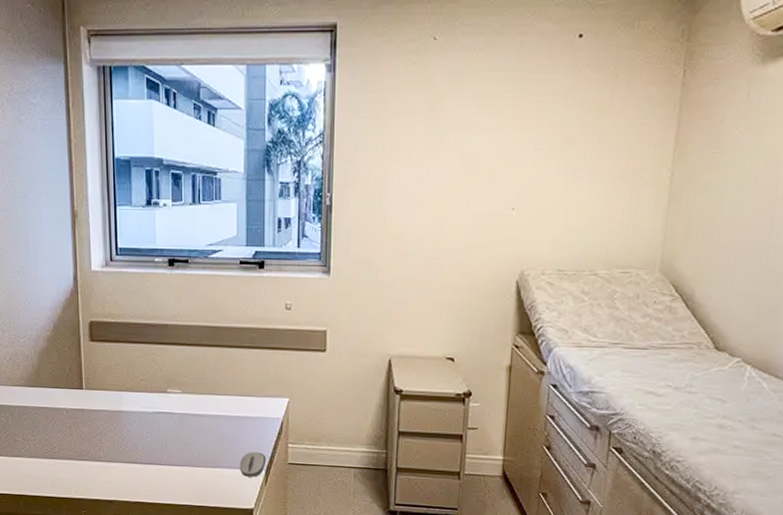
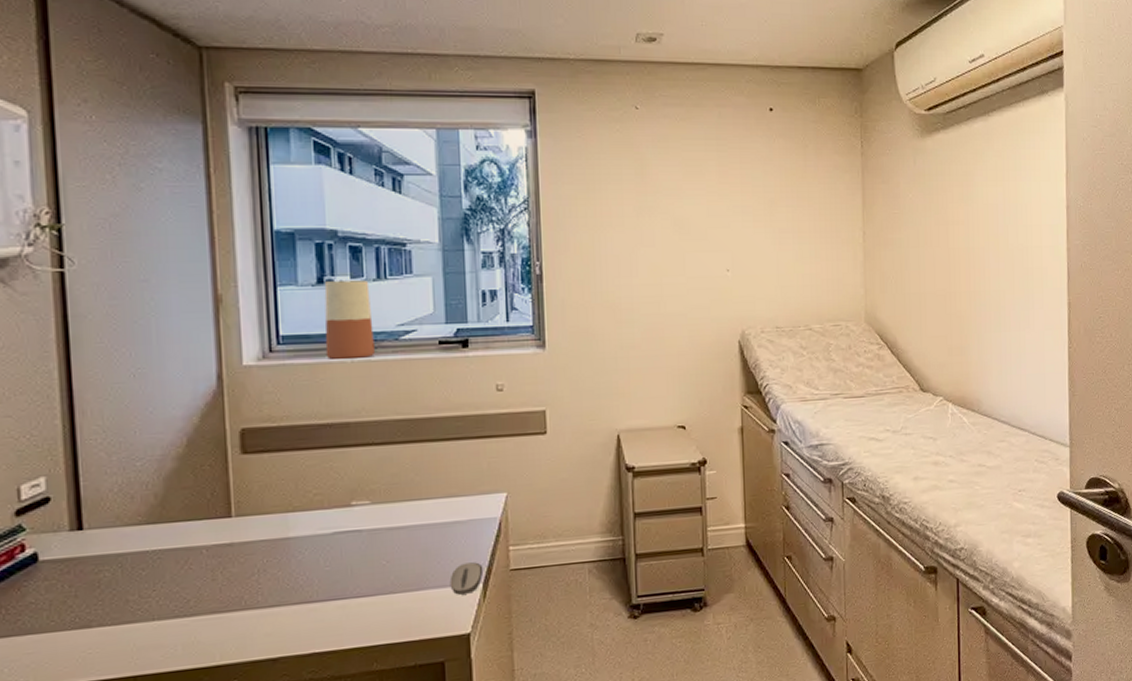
vase: none [151,204,189,272] -> present [324,280,375,360]

